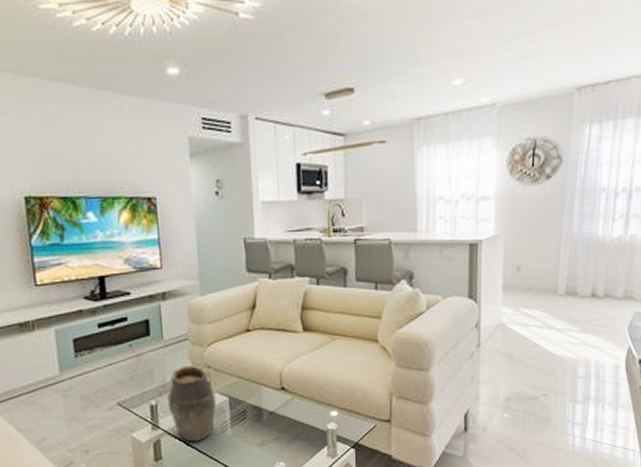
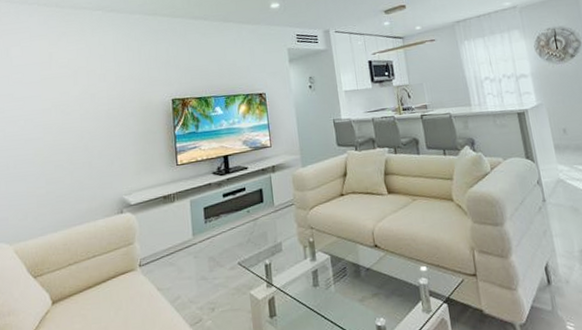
vase: present [167,365,217,442] -> none [278,227,320,299]

